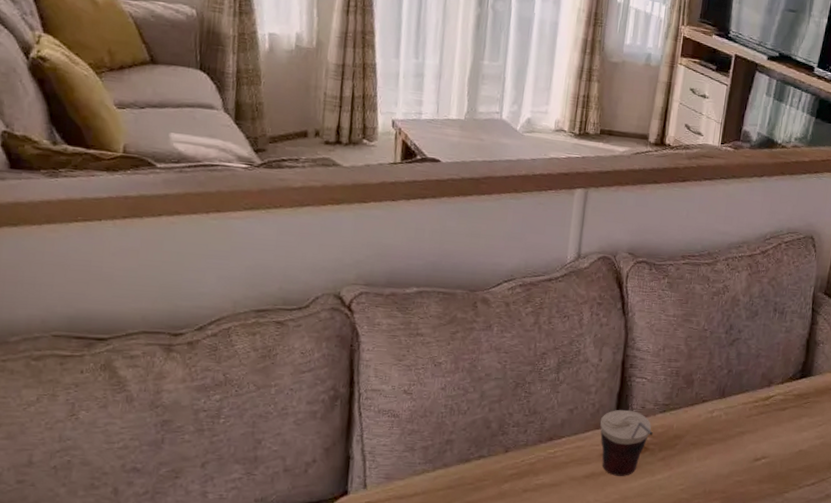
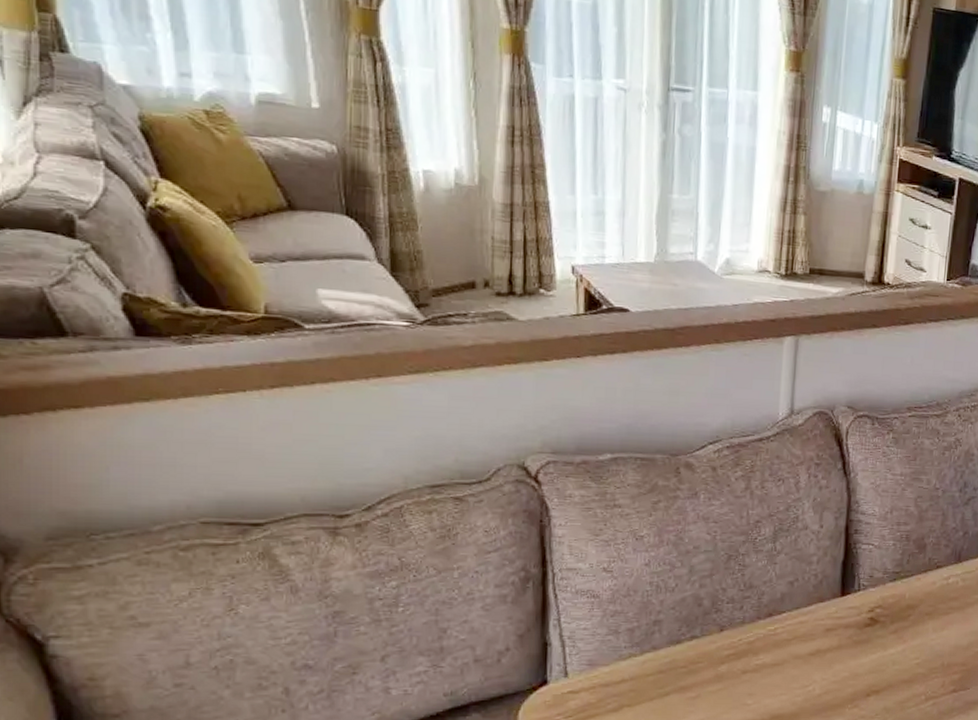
cup: present [600,409,654,476] -> none [823,579,884,652]

